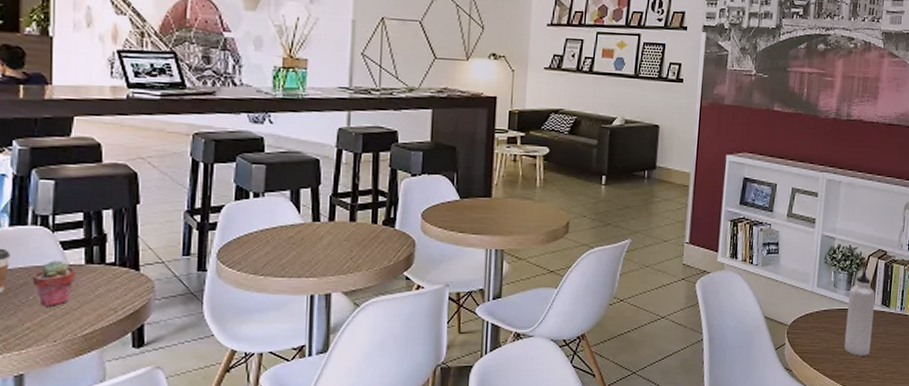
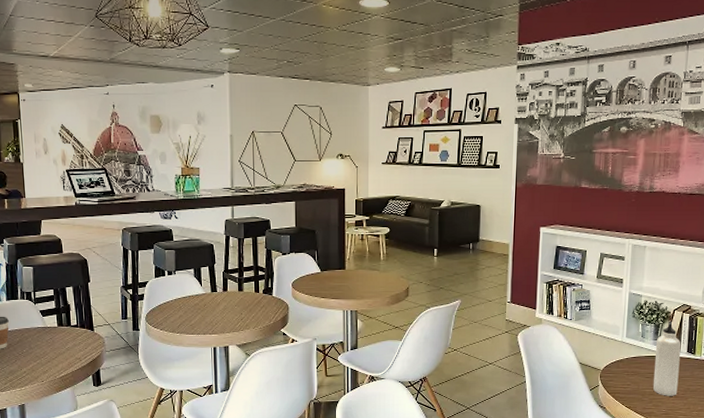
potted succulent: present [32,260,75,307] -> none [24,323,52,357]

